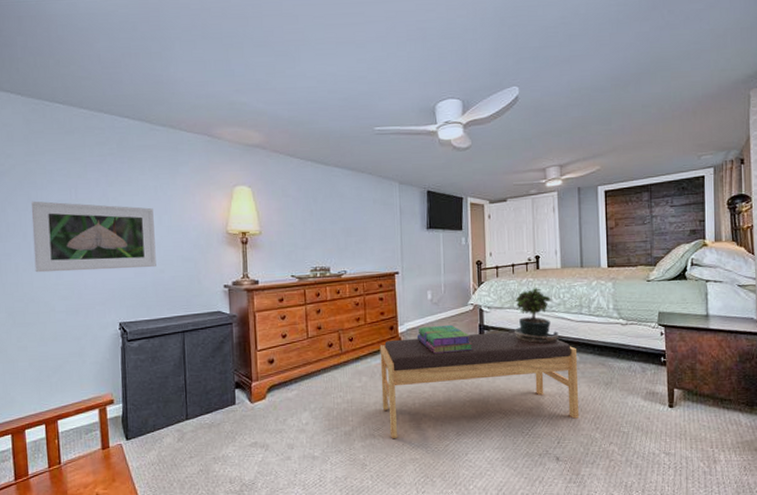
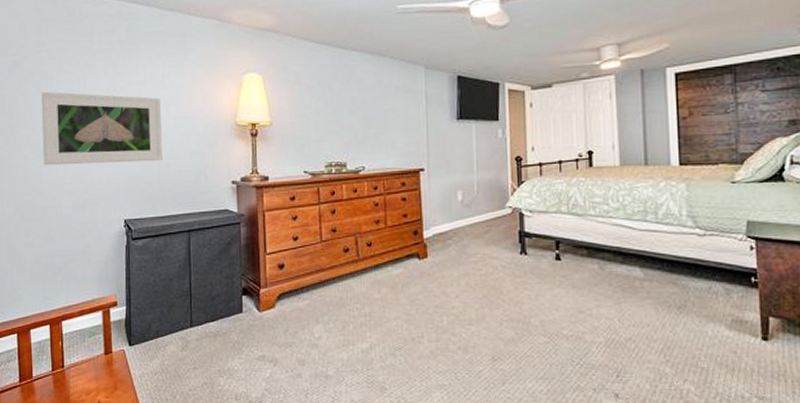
bench: present [379,331,580,438] -> none [402,240,645,360]
stack of books: present [416,324,473,354] -> none [444,230,512,264]
potted plant: present [500,288,560,344] -> none [544,189,619,256]

